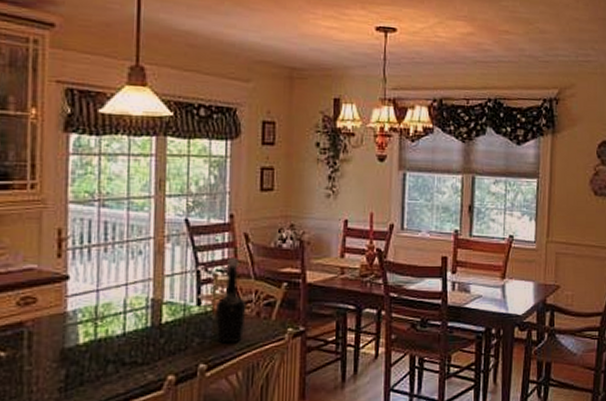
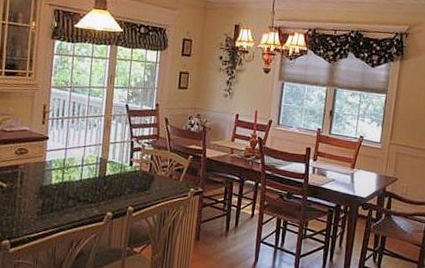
bottle: present [215,258,246,344] -> none [141,134,163,195]

